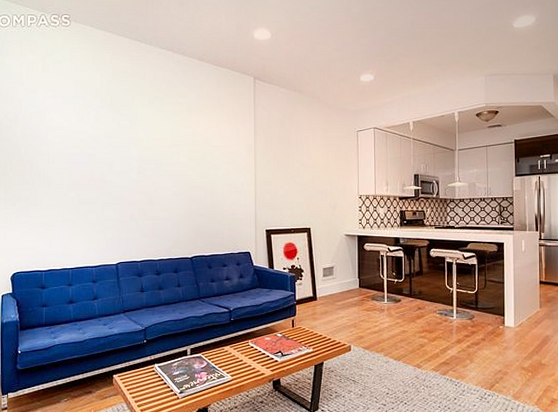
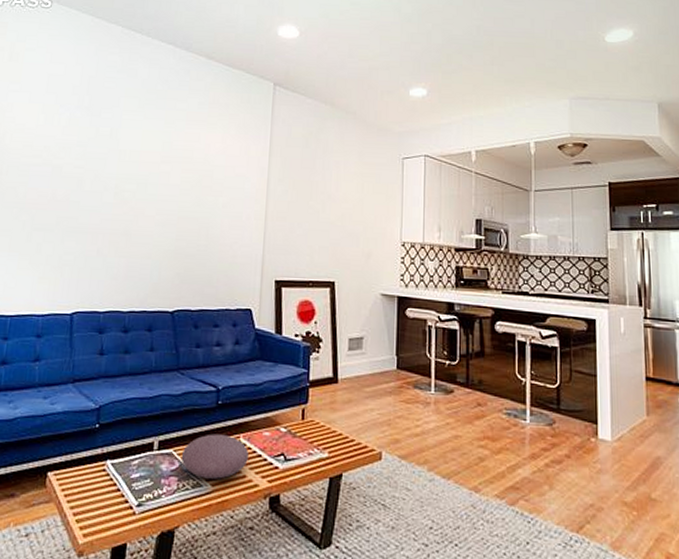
decorative bowl: none [207,341,256,372] -> present [181,434,249,479]

